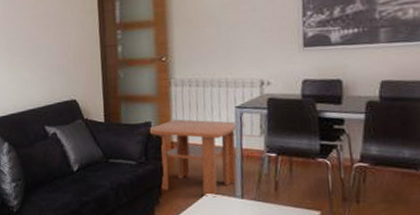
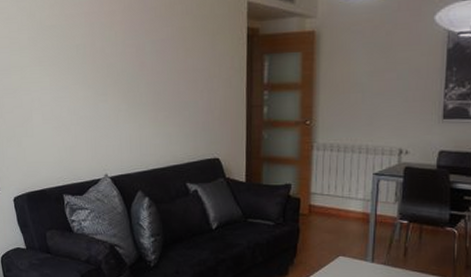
coffee table: present [149,119,244,198] -> none [289,182,380,260]

